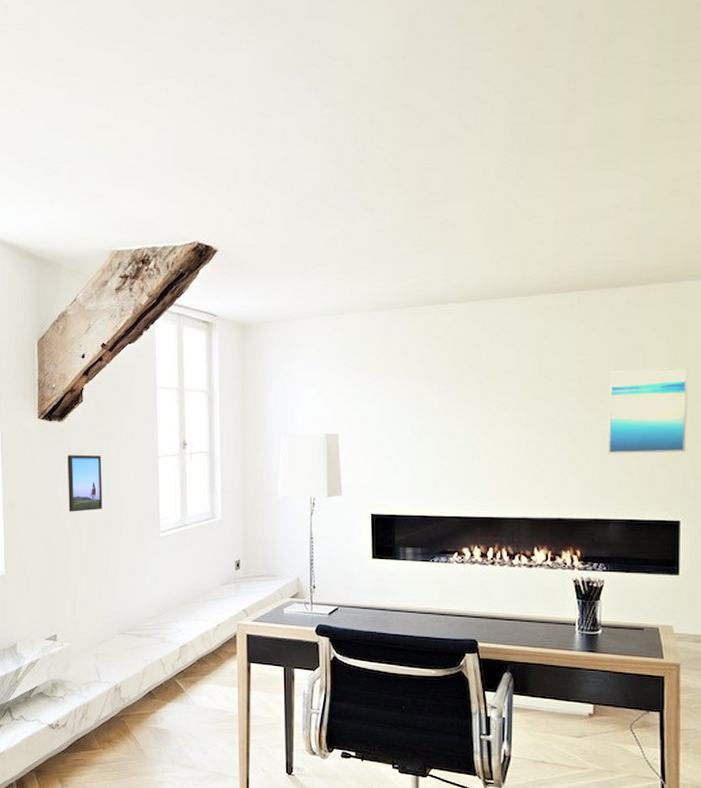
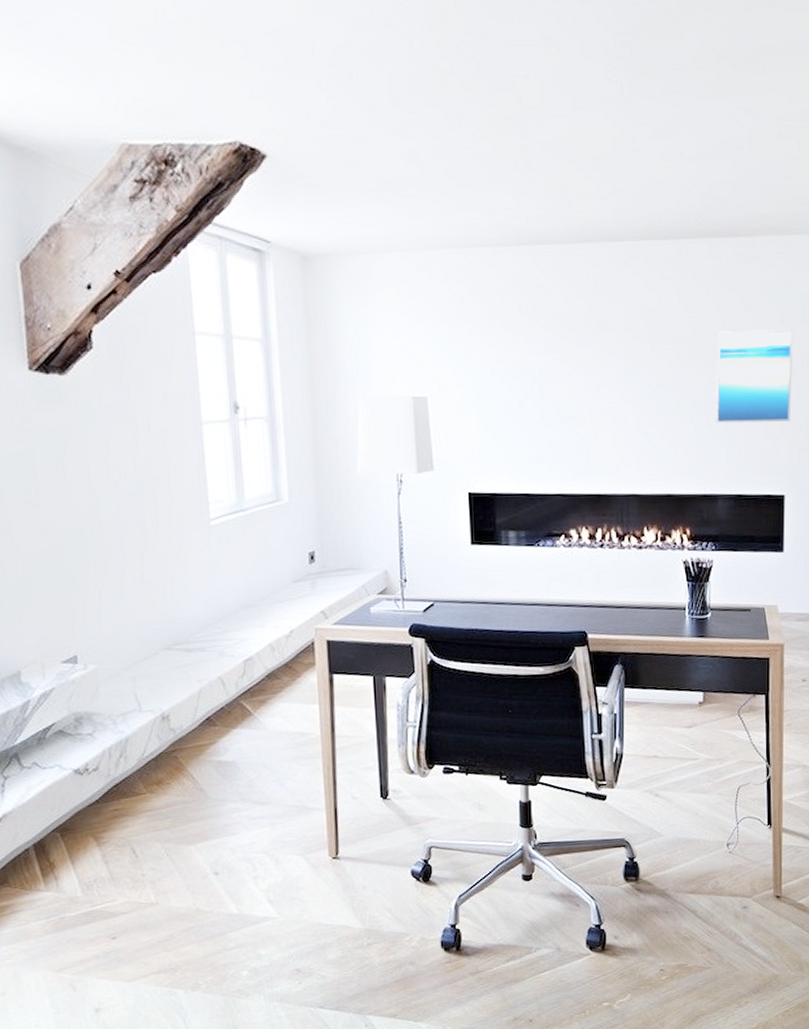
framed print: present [67,454,103,512] -> none [75,419,131,496]

